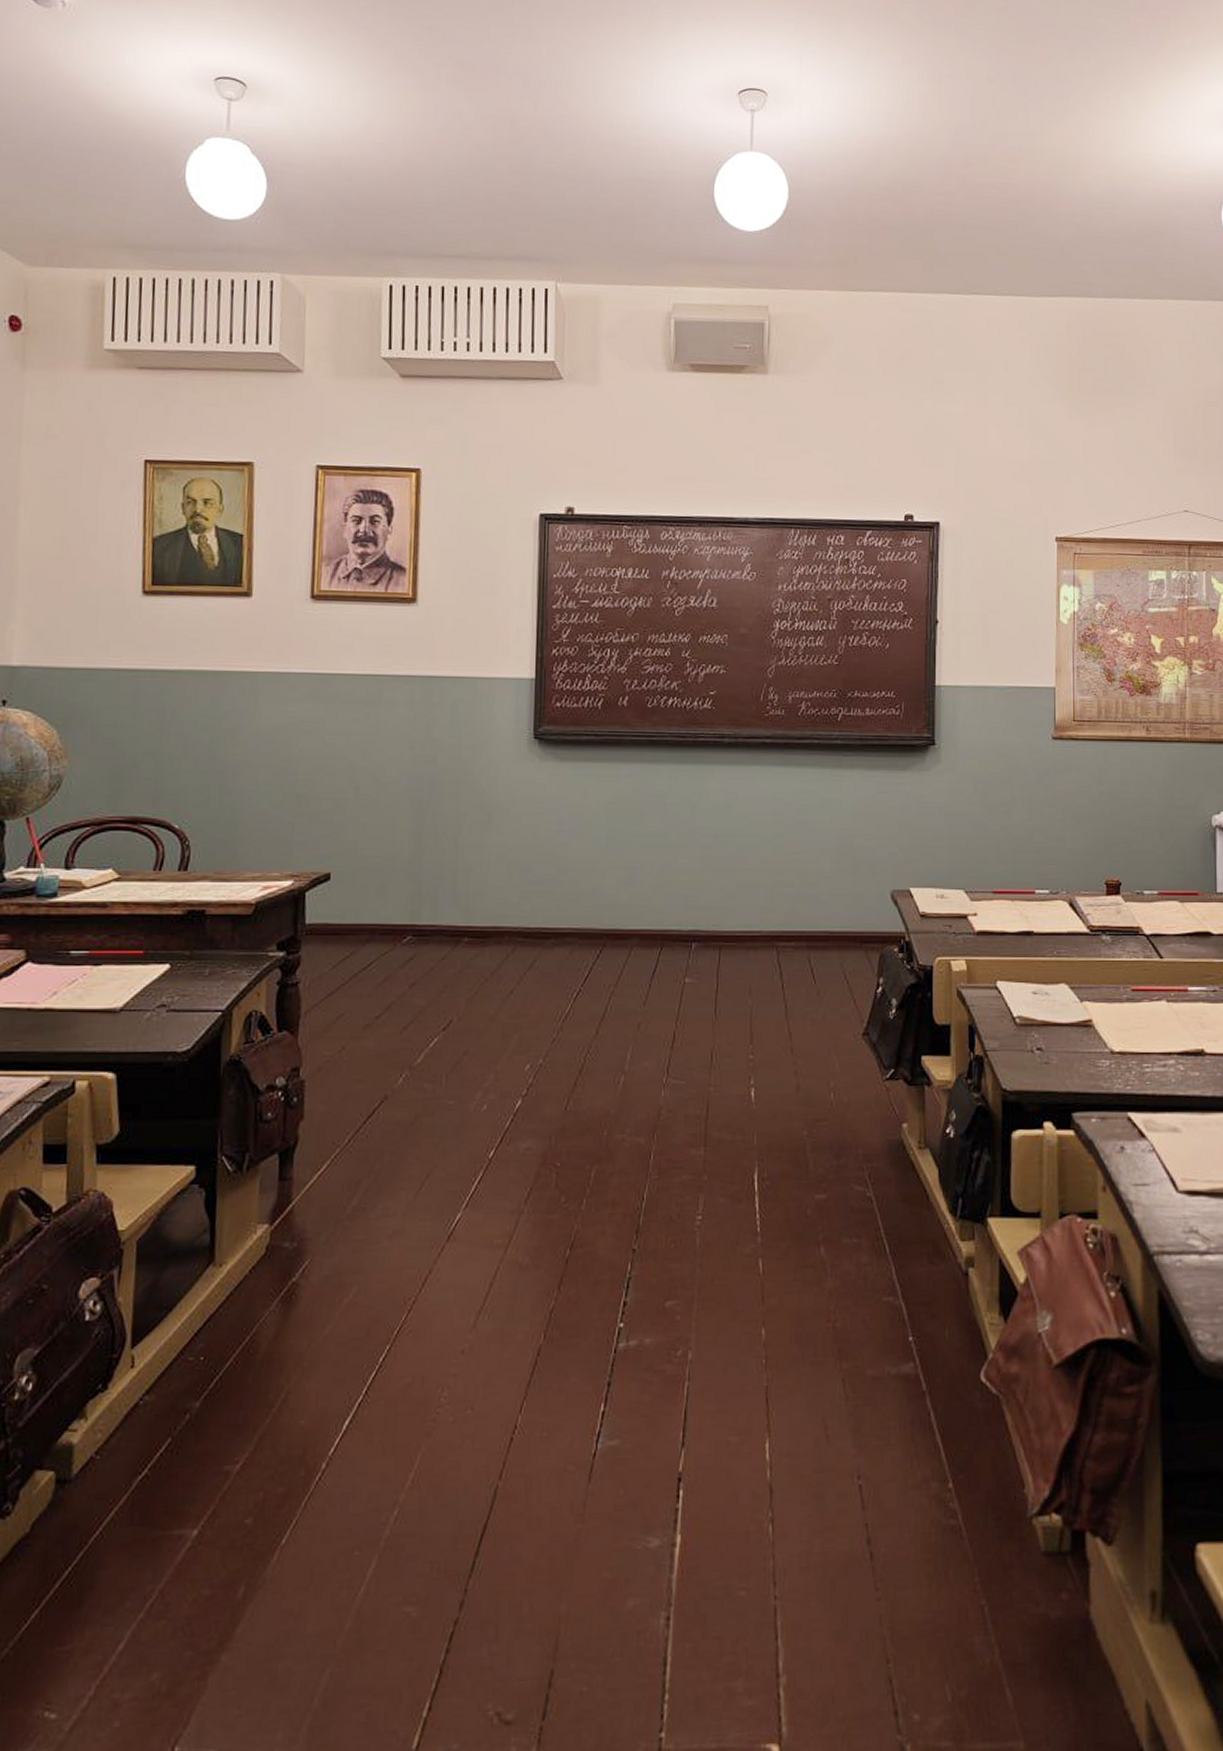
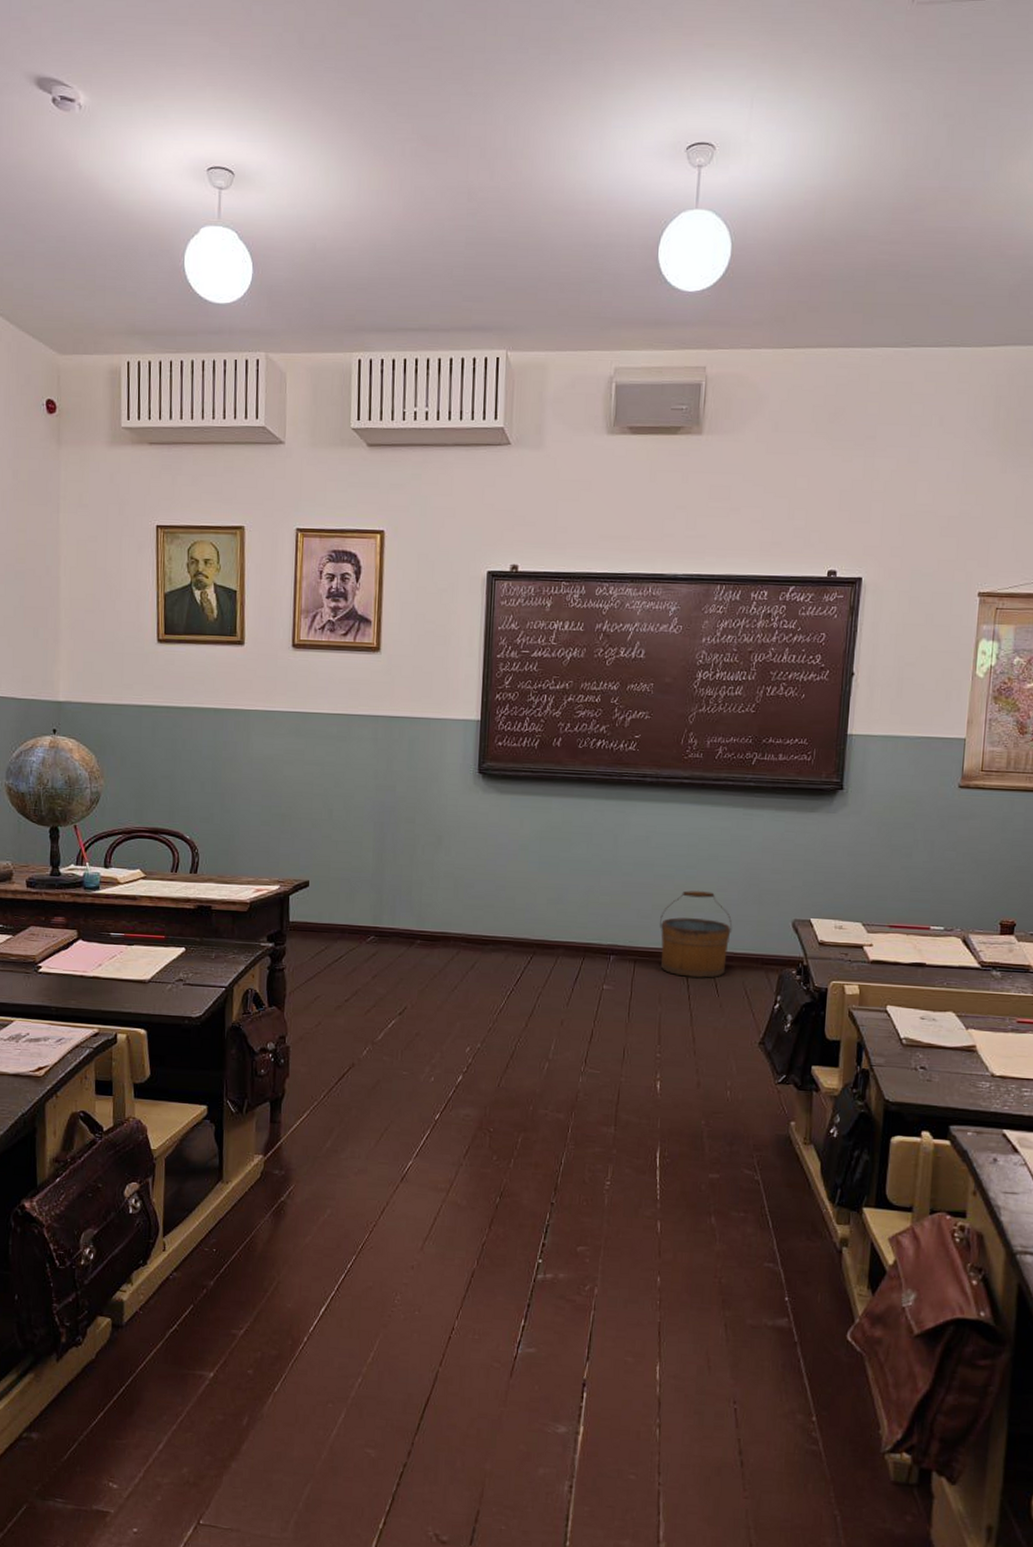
bucket: none [746,863,827,963] -> present [660,890,733,978]

